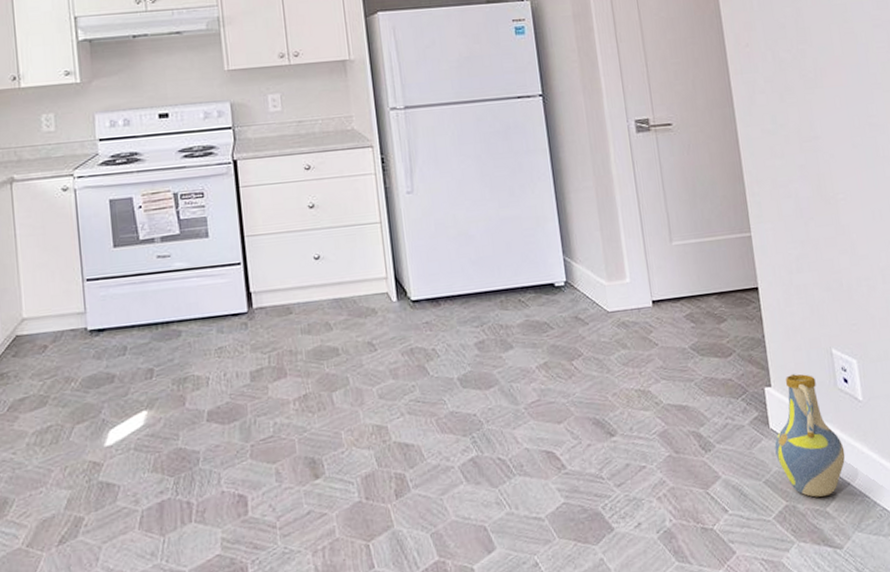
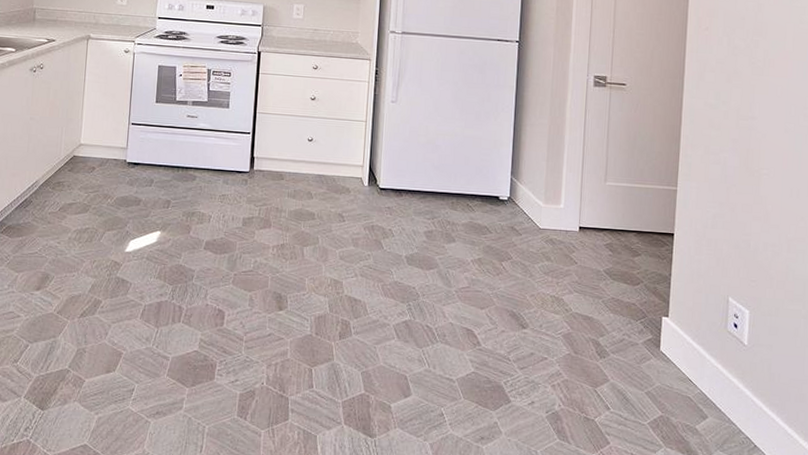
vase: present [774,373,846,498] -> none [661,310,722,416]

